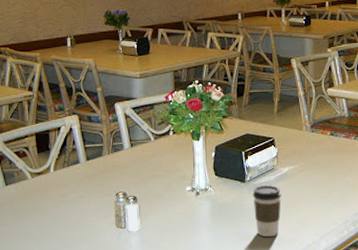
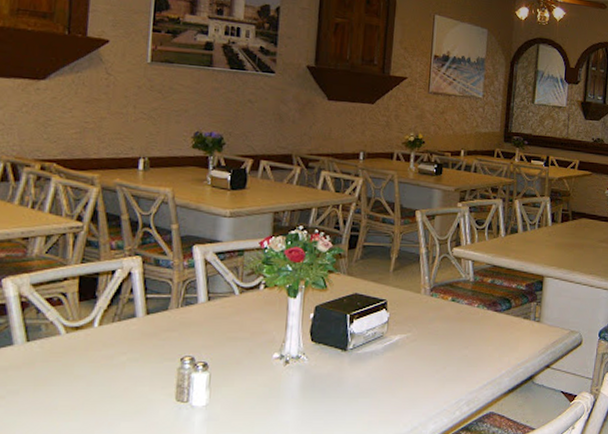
coffee cup: present [252,185,282,237] -> none [354,355,390,416]

